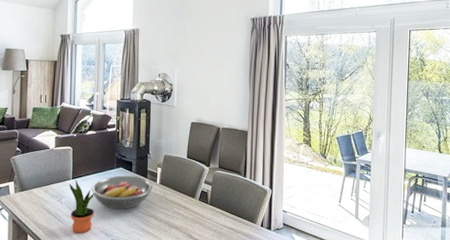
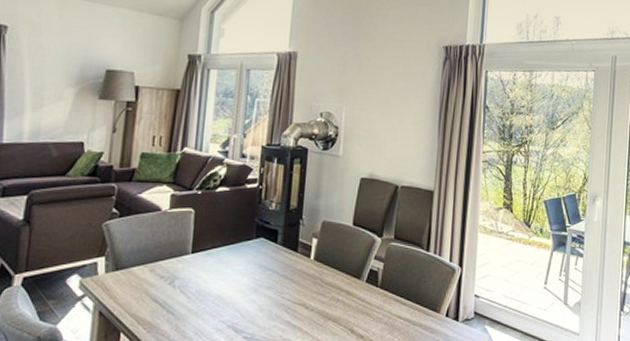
potted plant: present [69,179,95,233] -> none [185,254,222,329]
fruit bowl: present [91,175,153,210] -> none [218,248,305,296]

